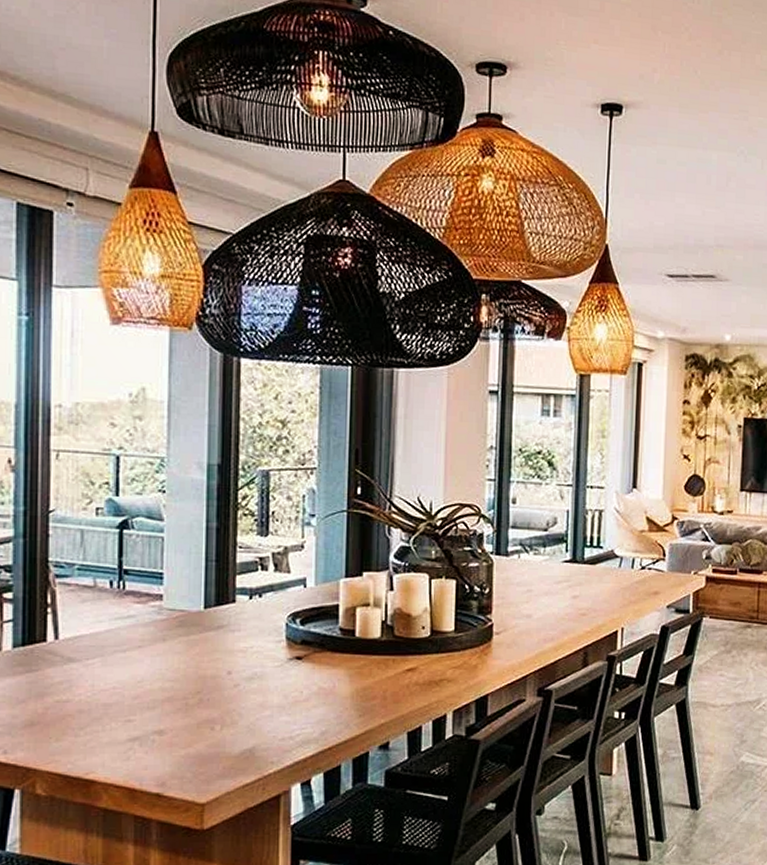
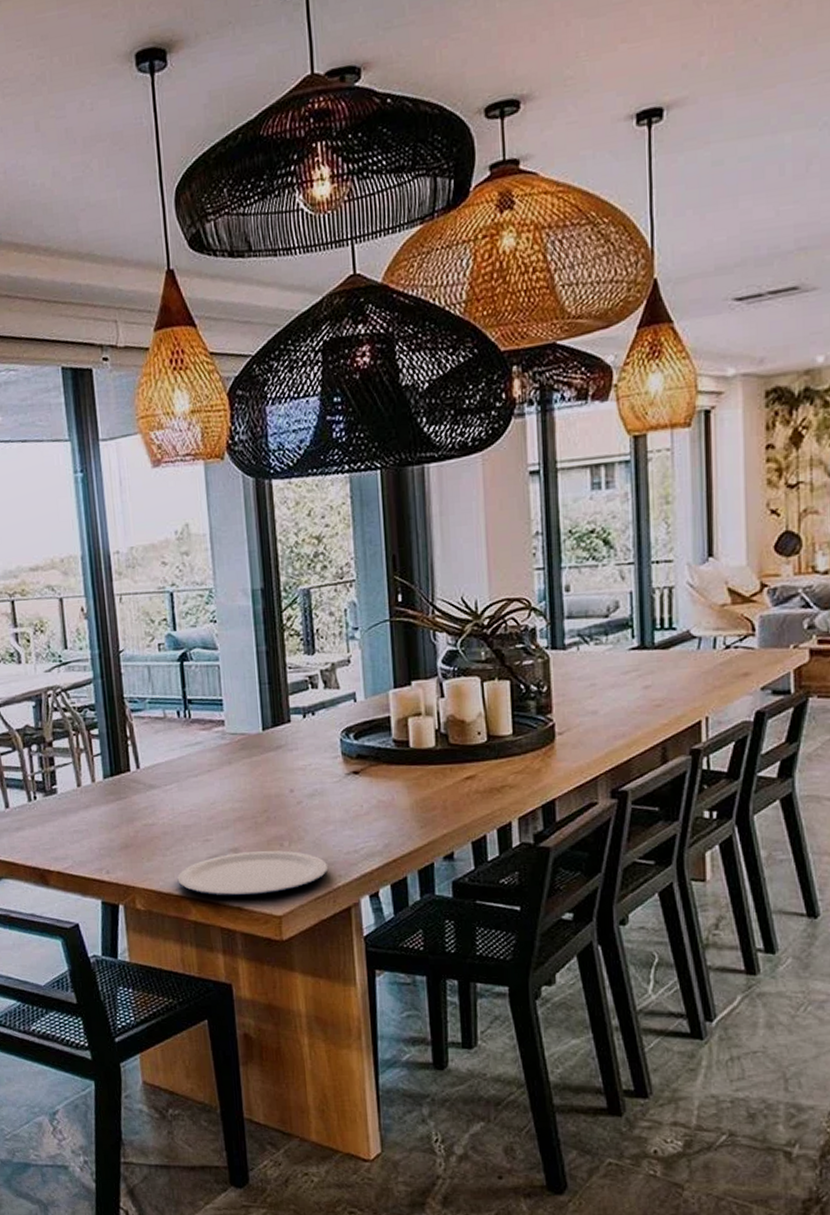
plate: none [89,735,261,782] -> present [177,850,329,896]

